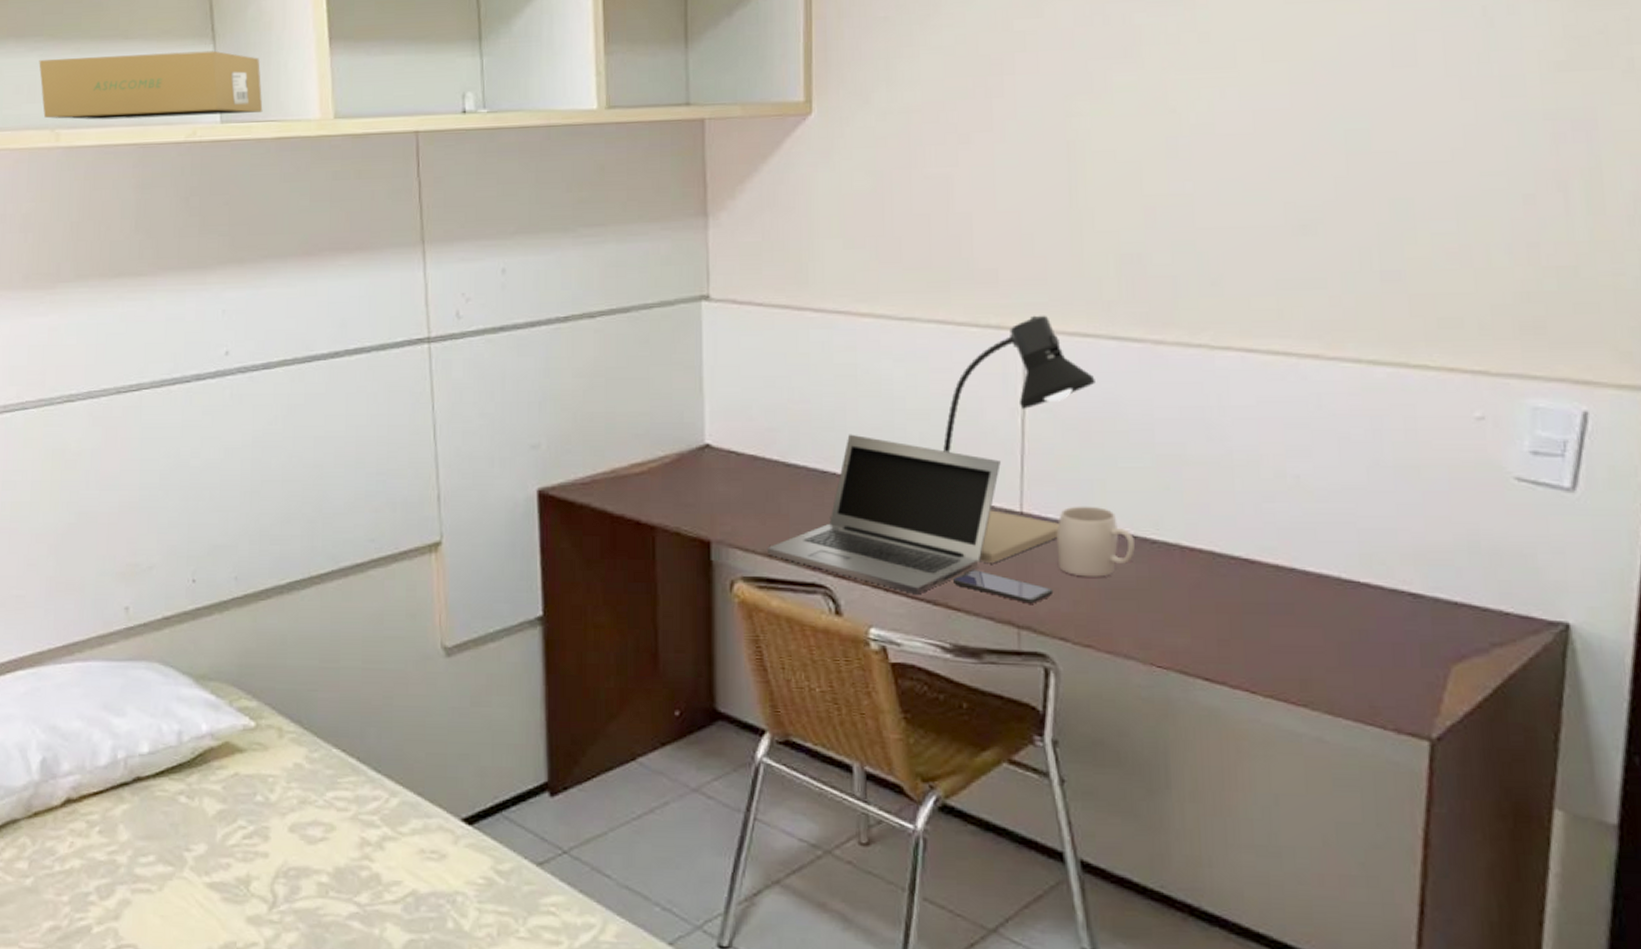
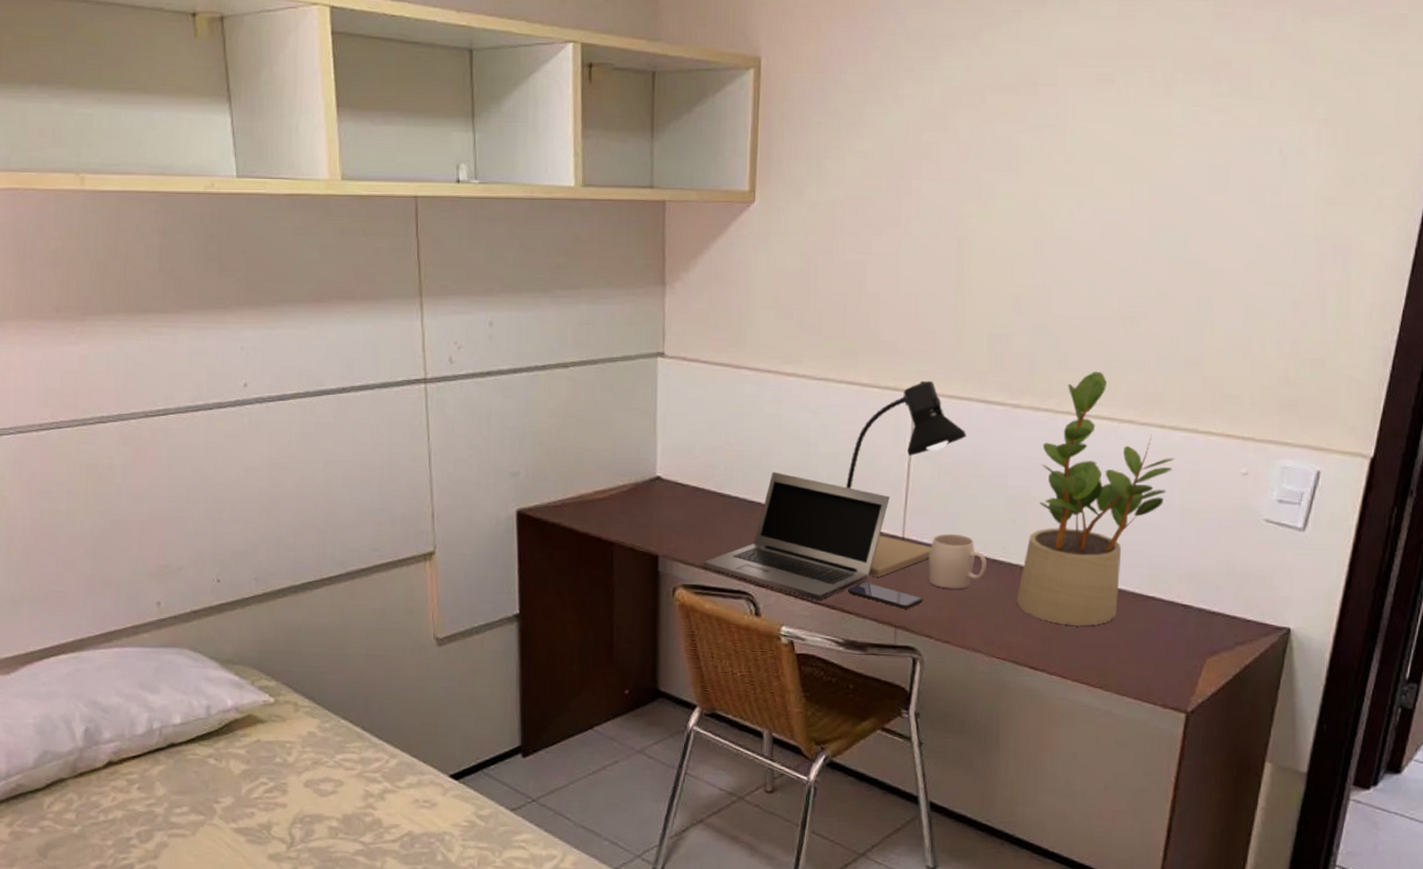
box: present [39,50,263,120] -> none [62,106,276,170]
potted plant: none [1178,295,1380,623] -> present [1016,372,1175,626]

